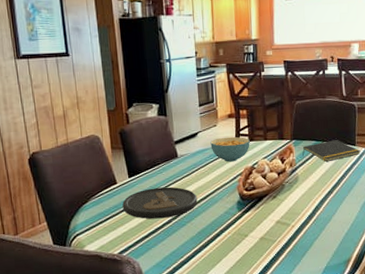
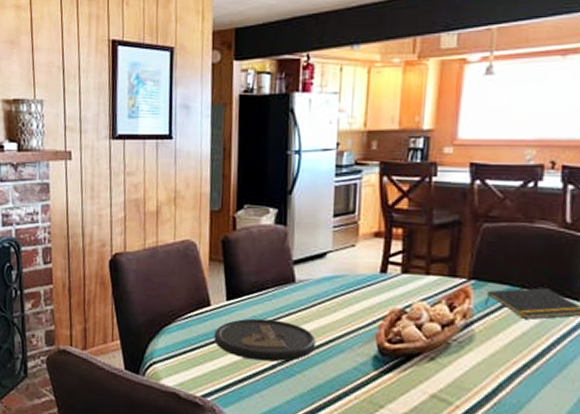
cereal bowl: present [210,136,250,162] -> none [343,263,403,300]

